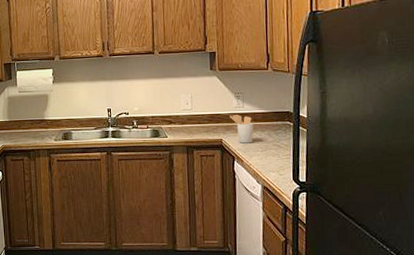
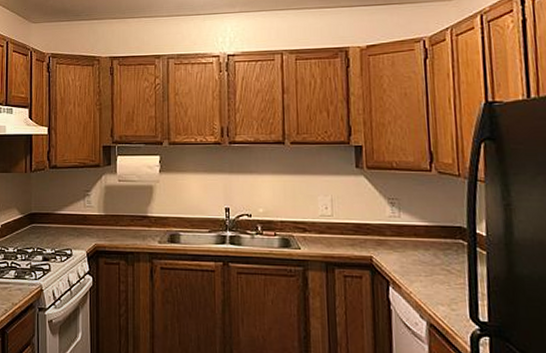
utensil holder: present [230,115,254,143] -> none [382,226,414,265]

